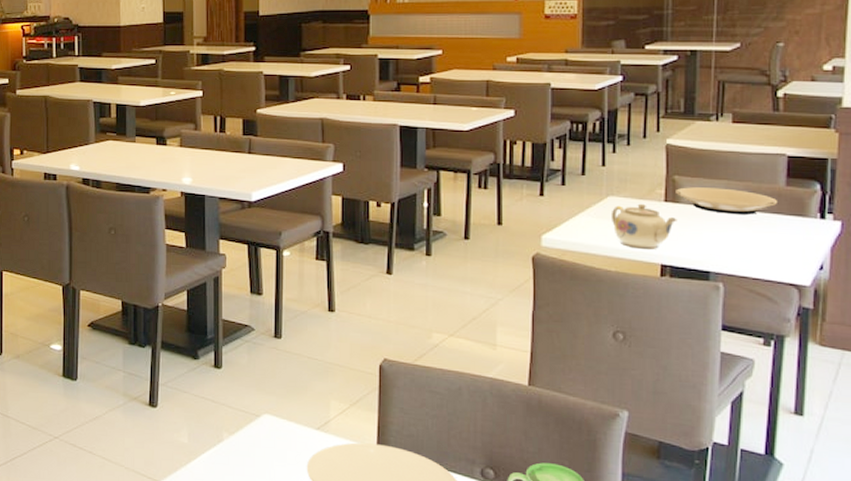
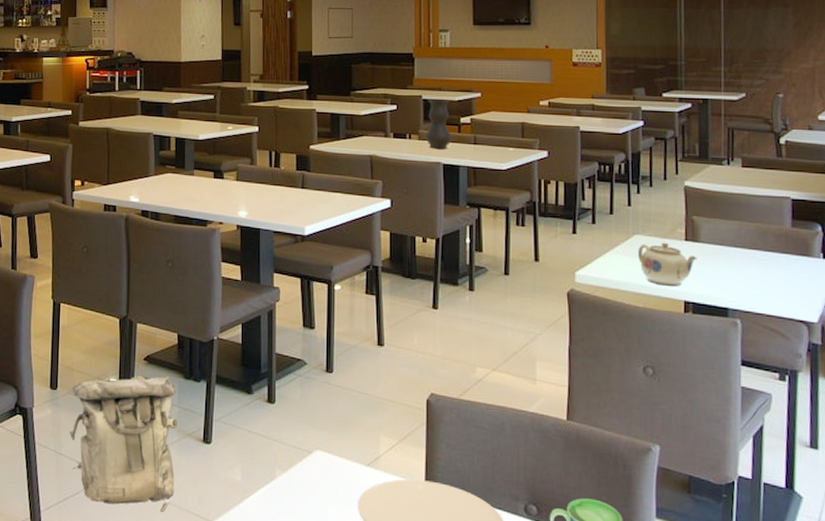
backpack: none [14,342,124,472] -> present [69,376,178,512]
vase: none [381,58,409,111] -> present [426,99,452,150]
plate: present [676,187,778,214] -> none [695,227,786,254]

